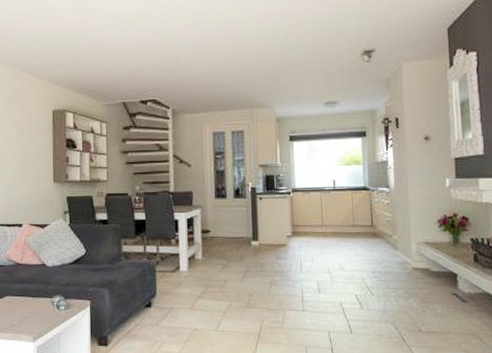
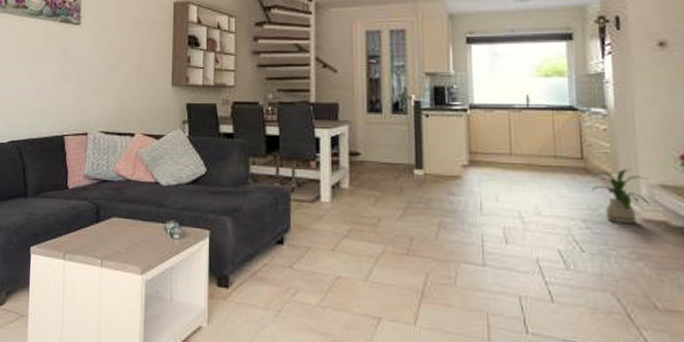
house plant: none [379,232,417,273] -> present [591,169,650,225]

